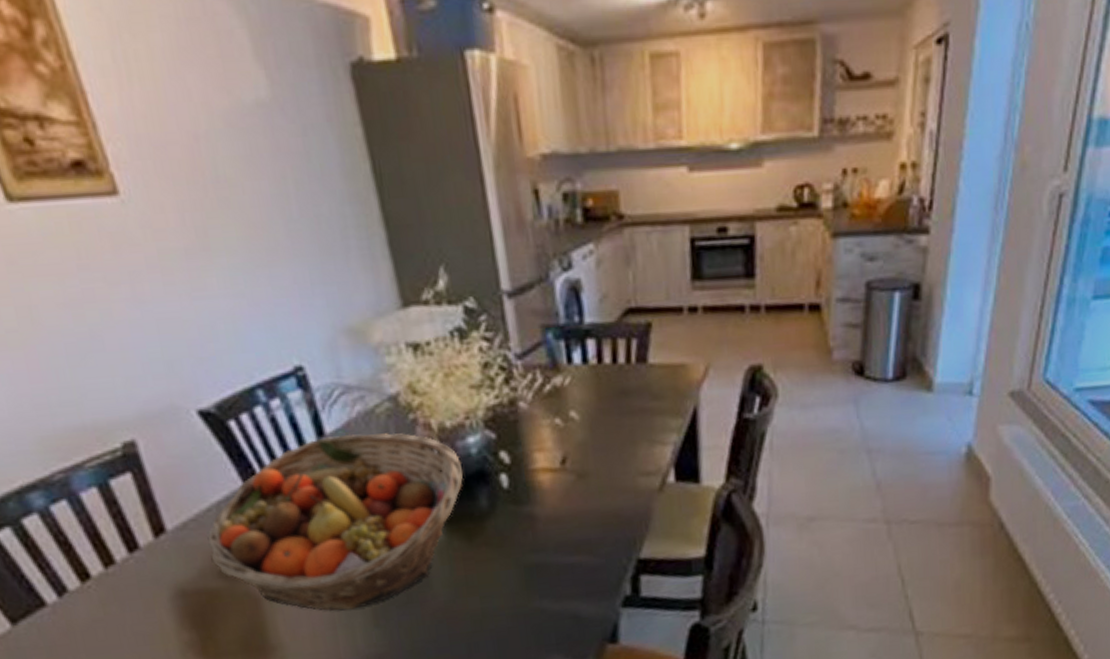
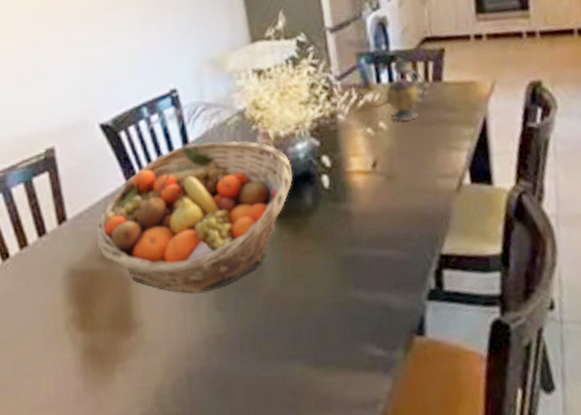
teapot: none [550,331,632,412] -> present [363,57,430,122]

